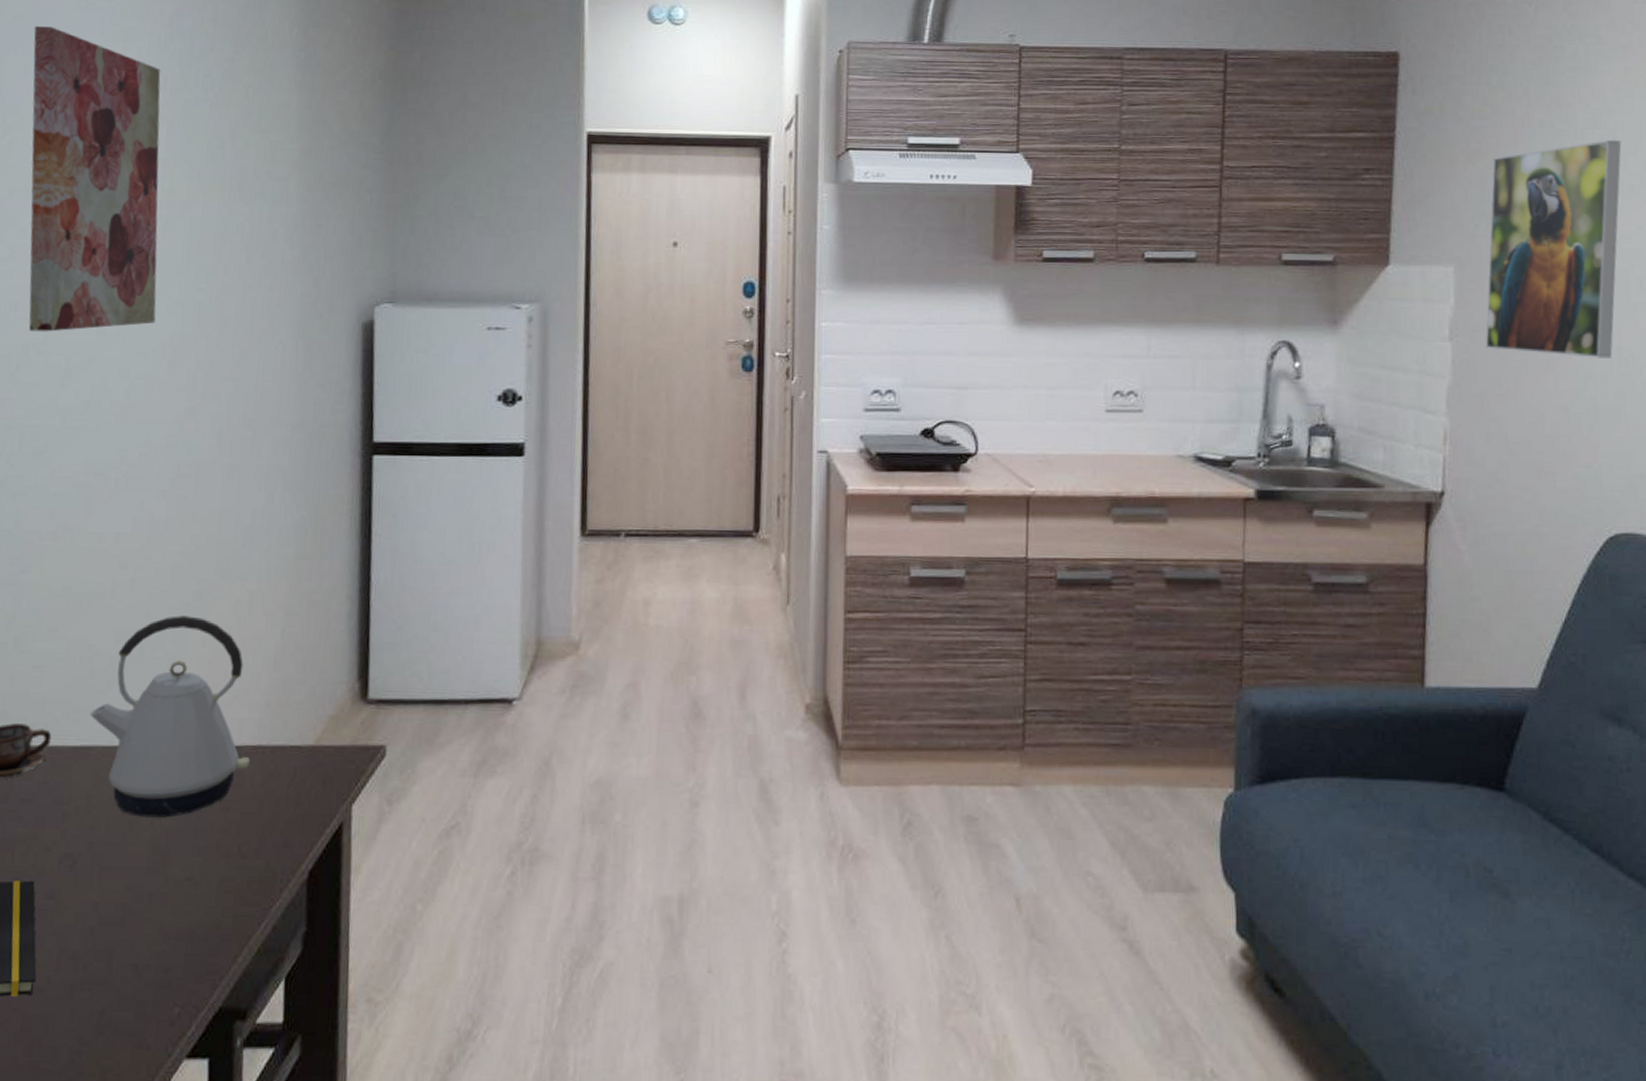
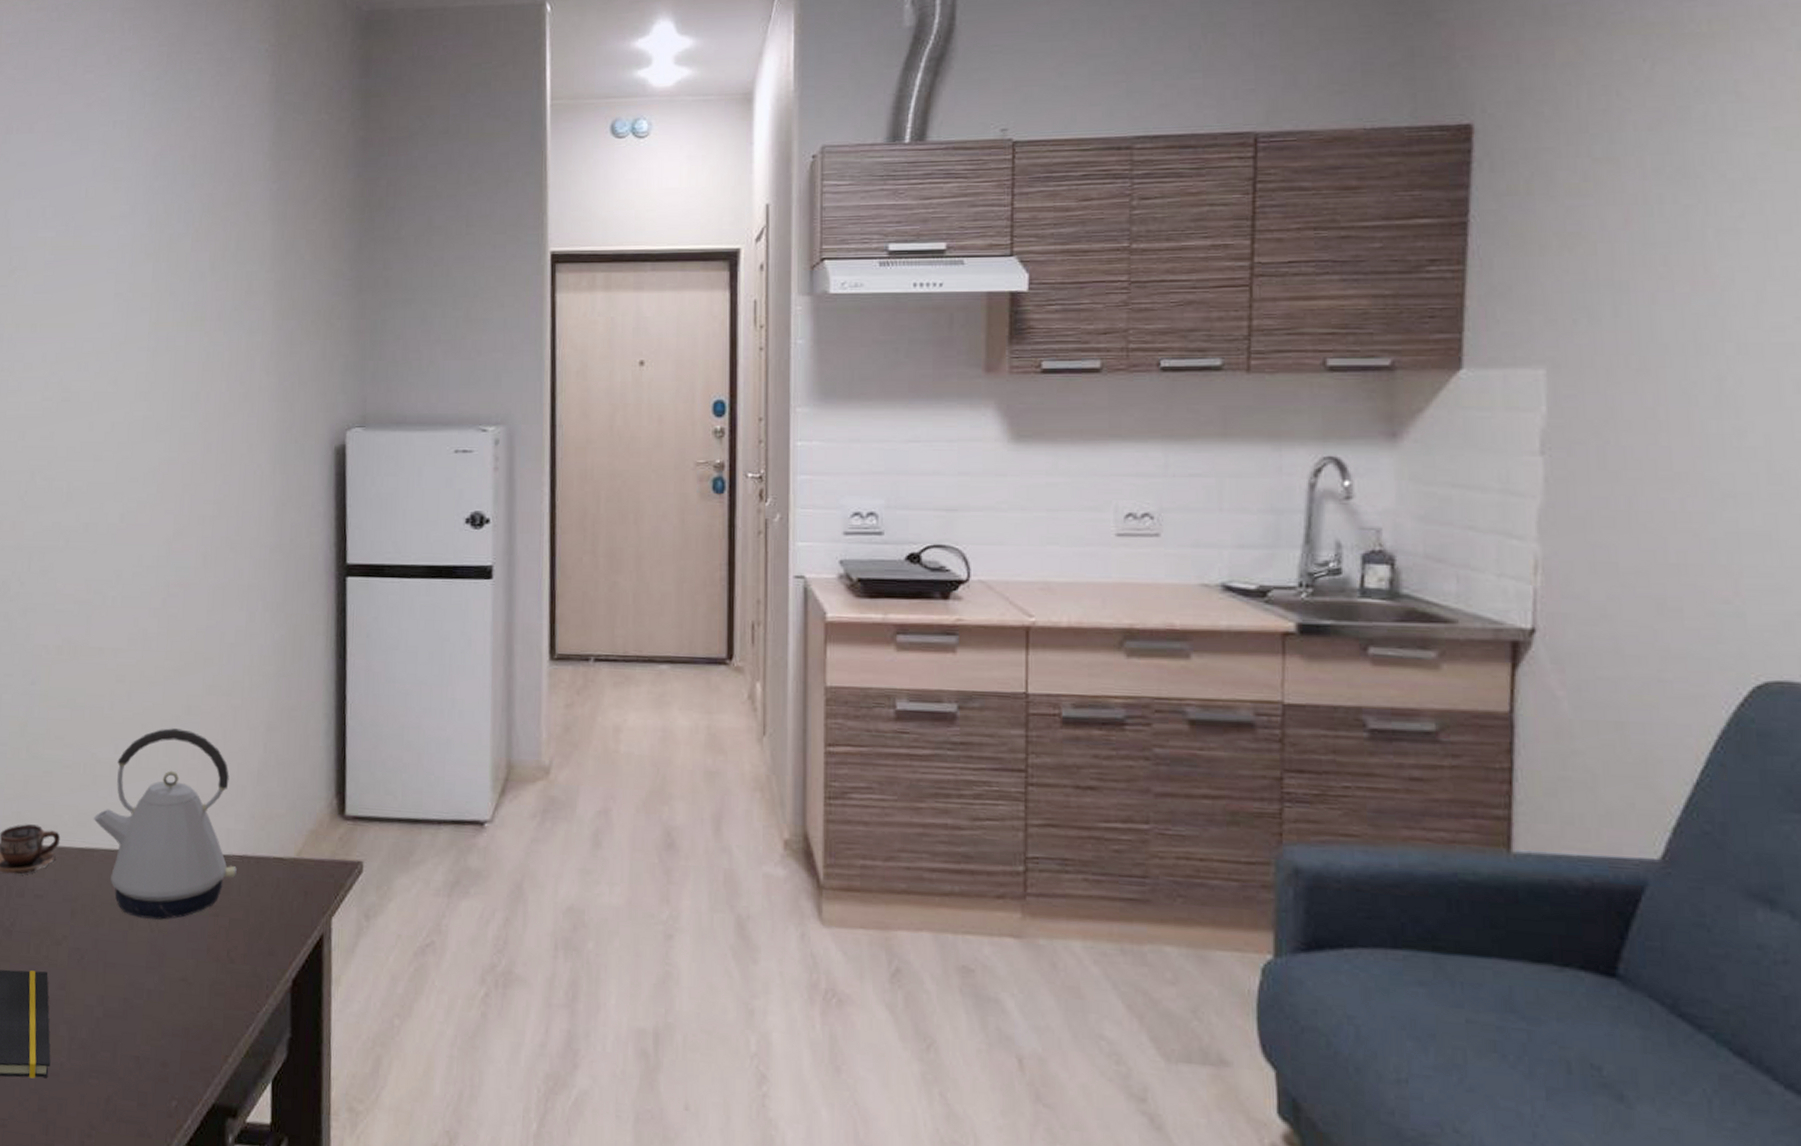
wall art: present [28,26,161,332] -> none [34,171,147,459]
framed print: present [1485,140,1622,359] -> none [1587,215,1771,474]

